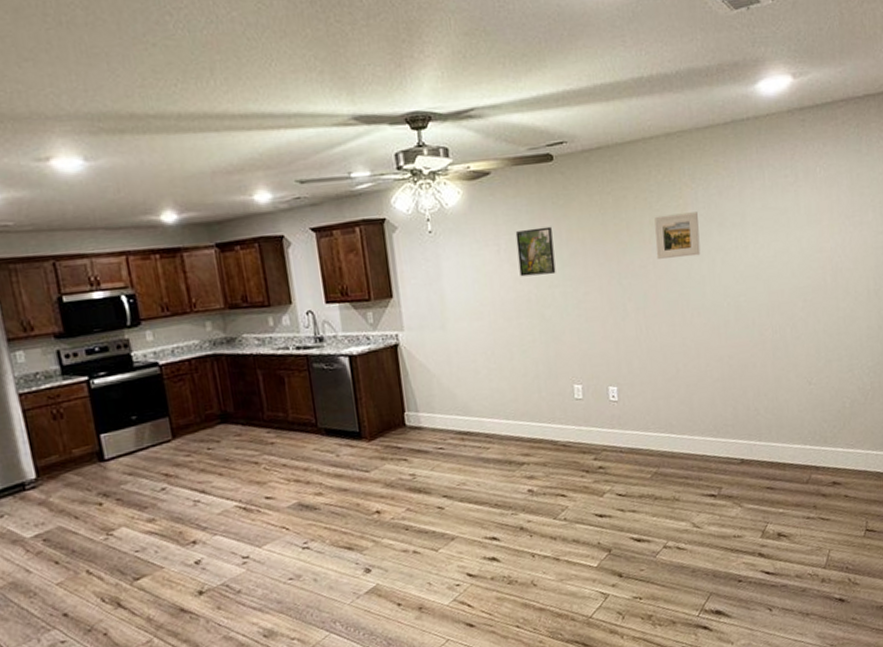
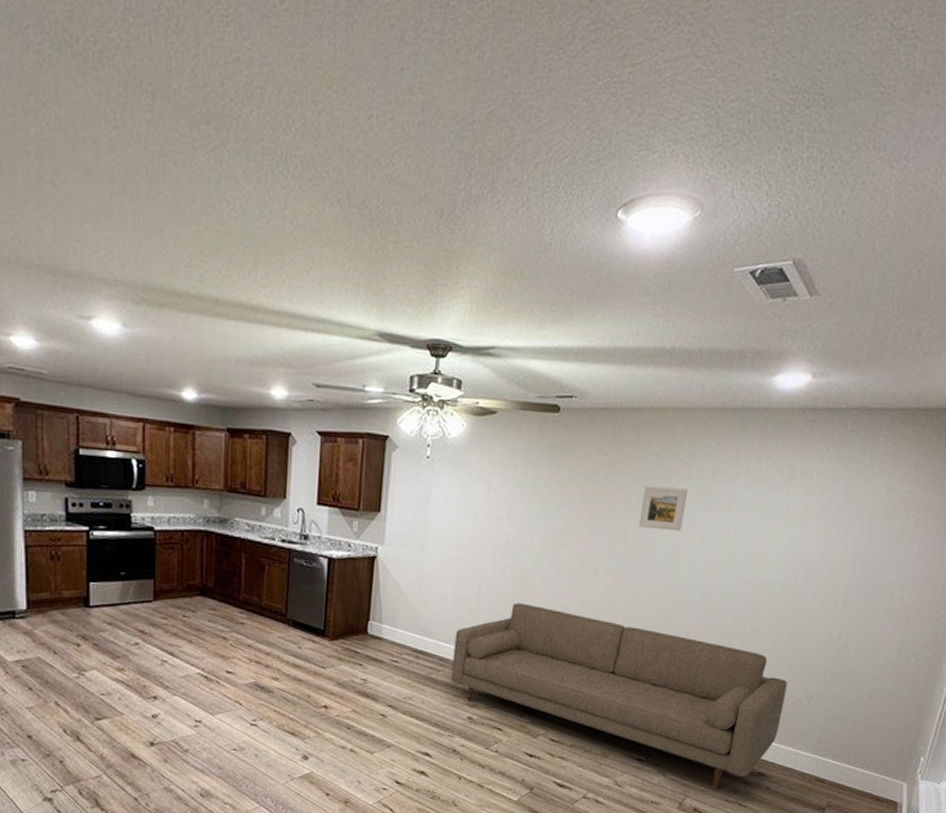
sofa: none [496,360,843,508] -> present [451,603,788,788]
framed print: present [515,226,556,277] -> none [504,473,544,521]

